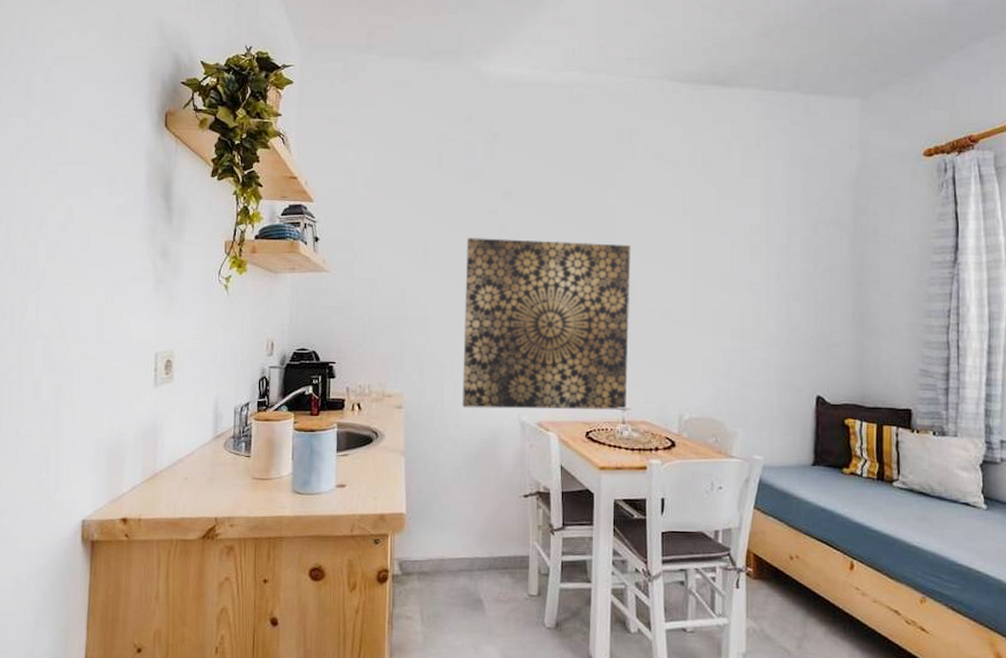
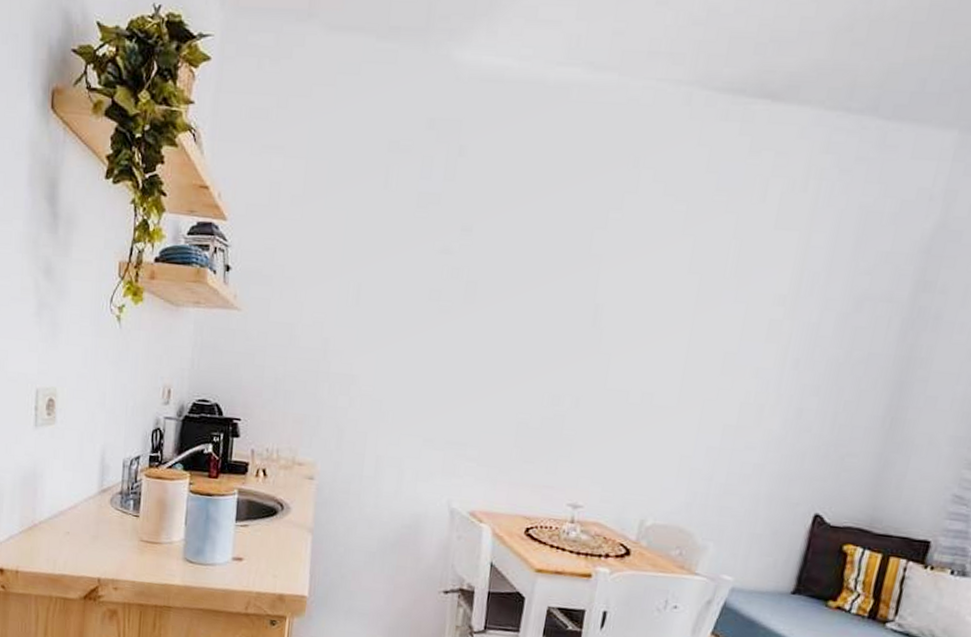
wall art: present [461,238,632,411] -> none [383,281,615,507]

